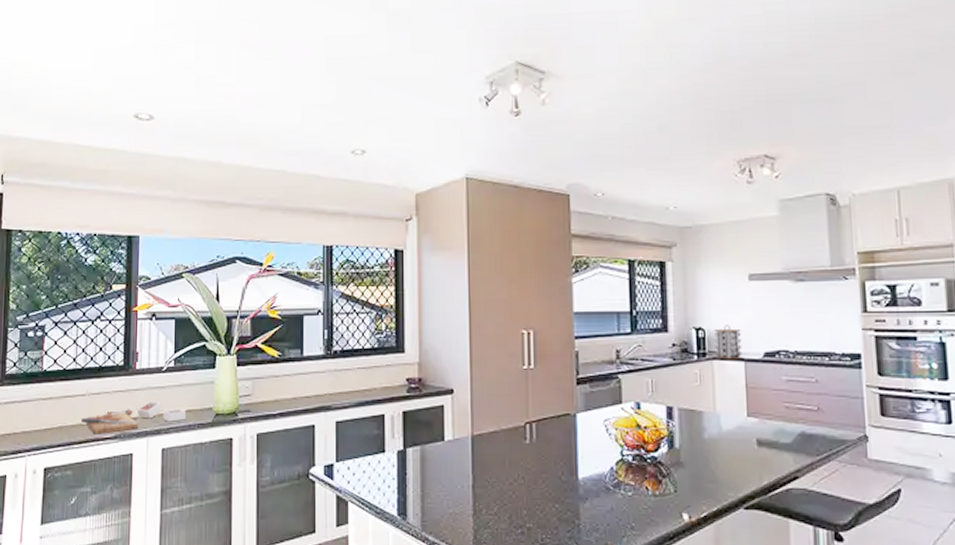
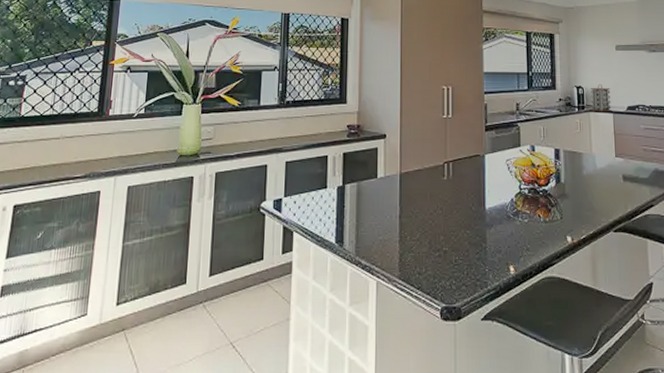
cutting board: present [80,400,187,434] -> none [53,143,153,174]

